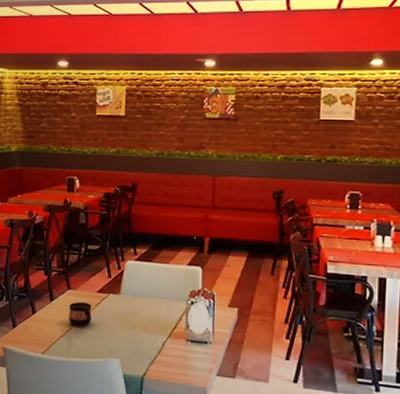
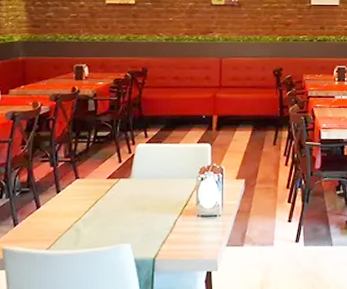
cup: present [69,301,92,326] -> none [77,190,102,215]

